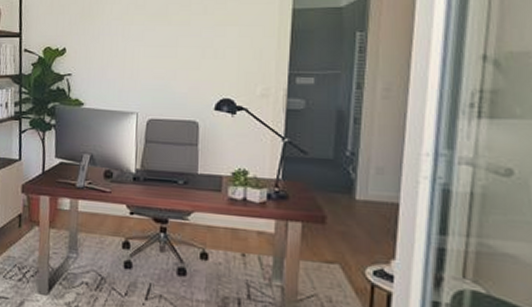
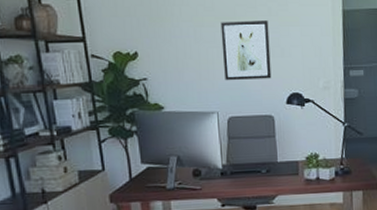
wall art: none [149,19,203,82] -> present [220,20,272,81]

